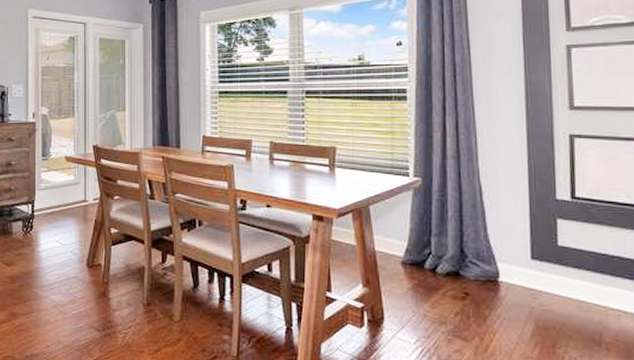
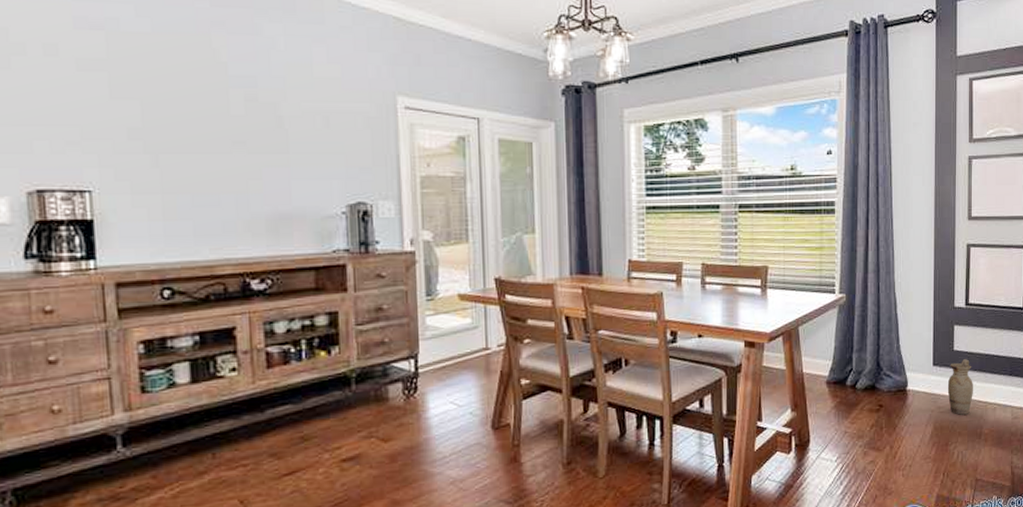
ceramic jug: none [551,256,587,317] -> present [947,359,973,415]

